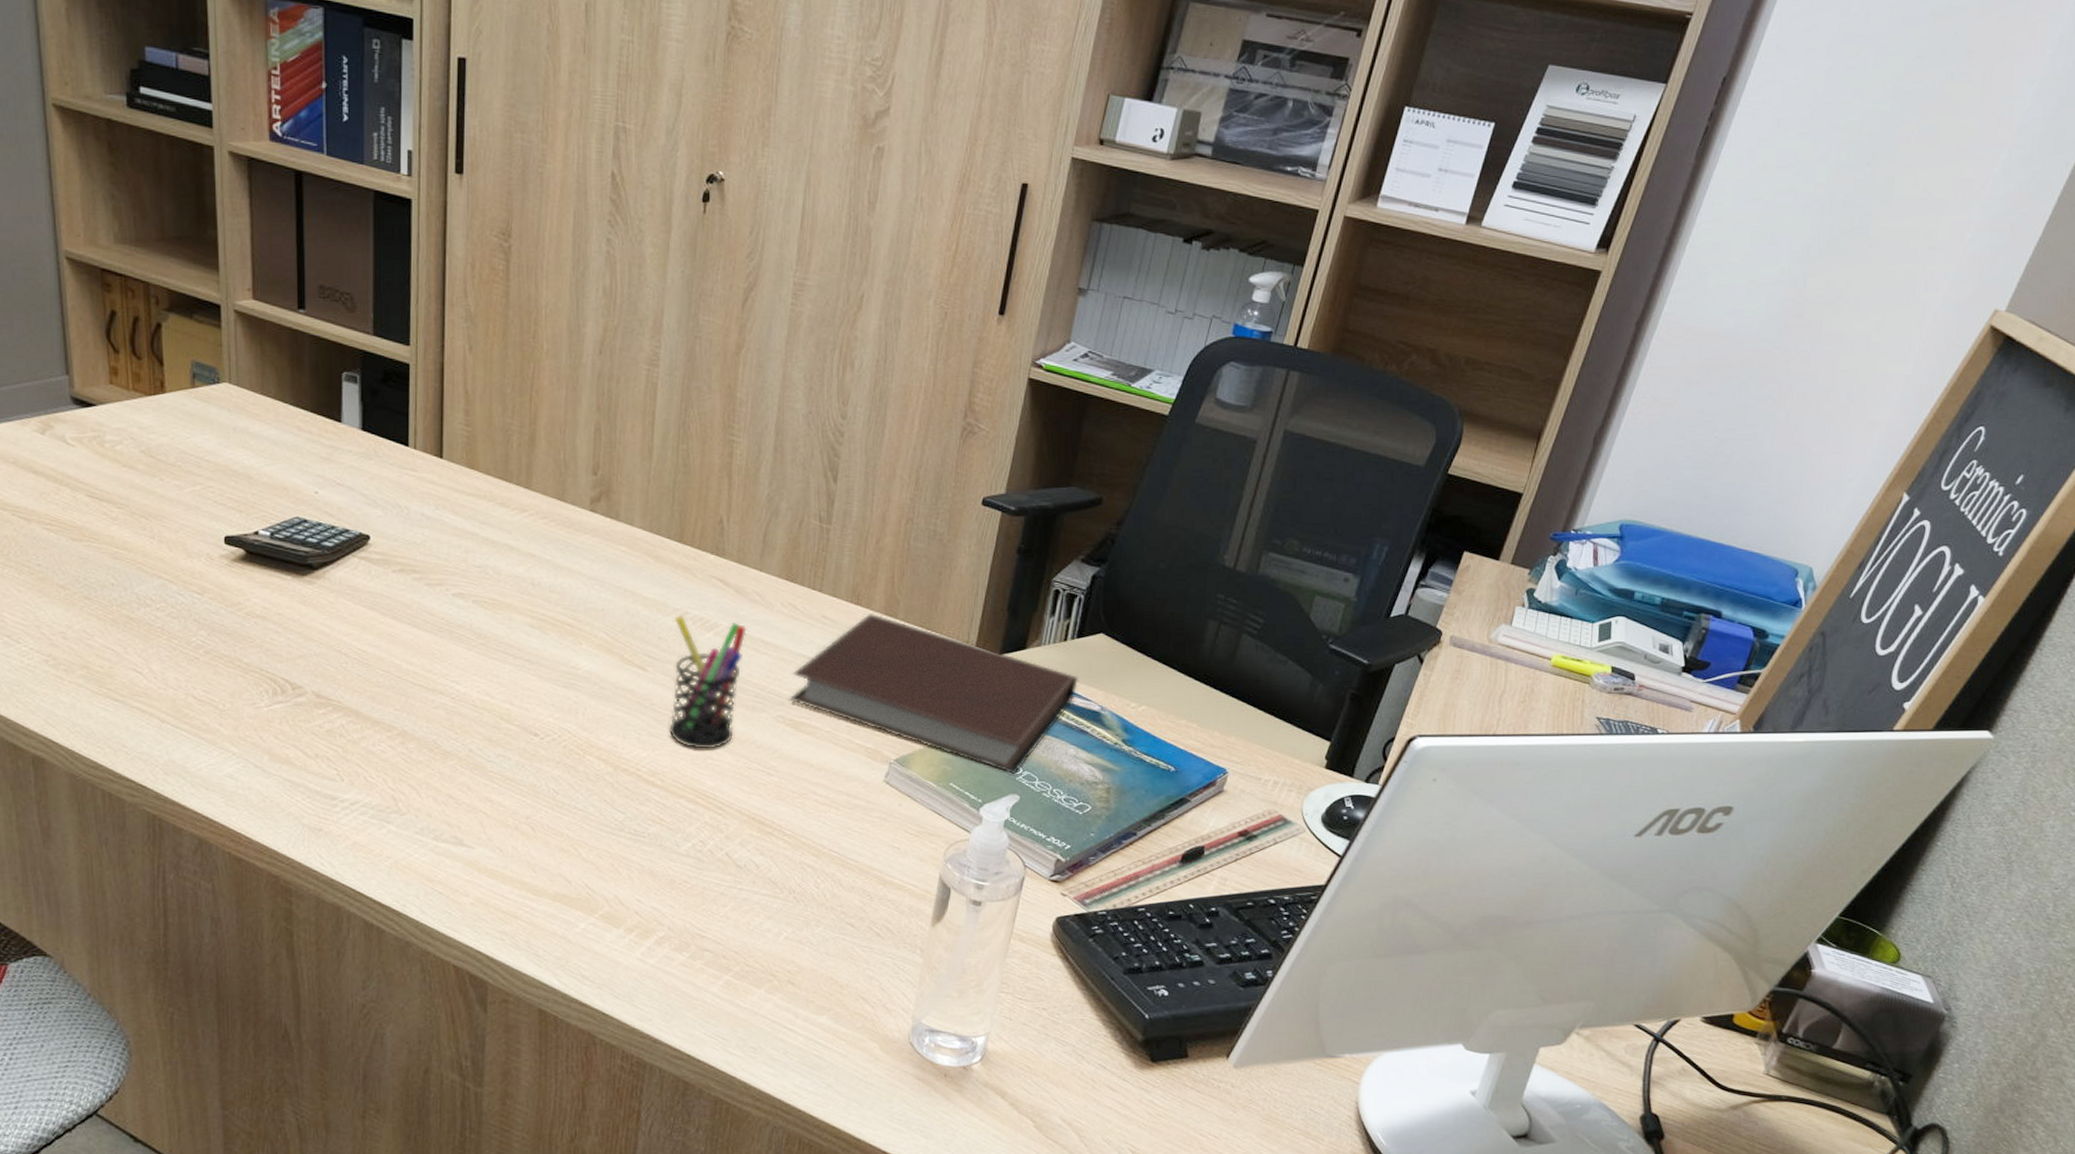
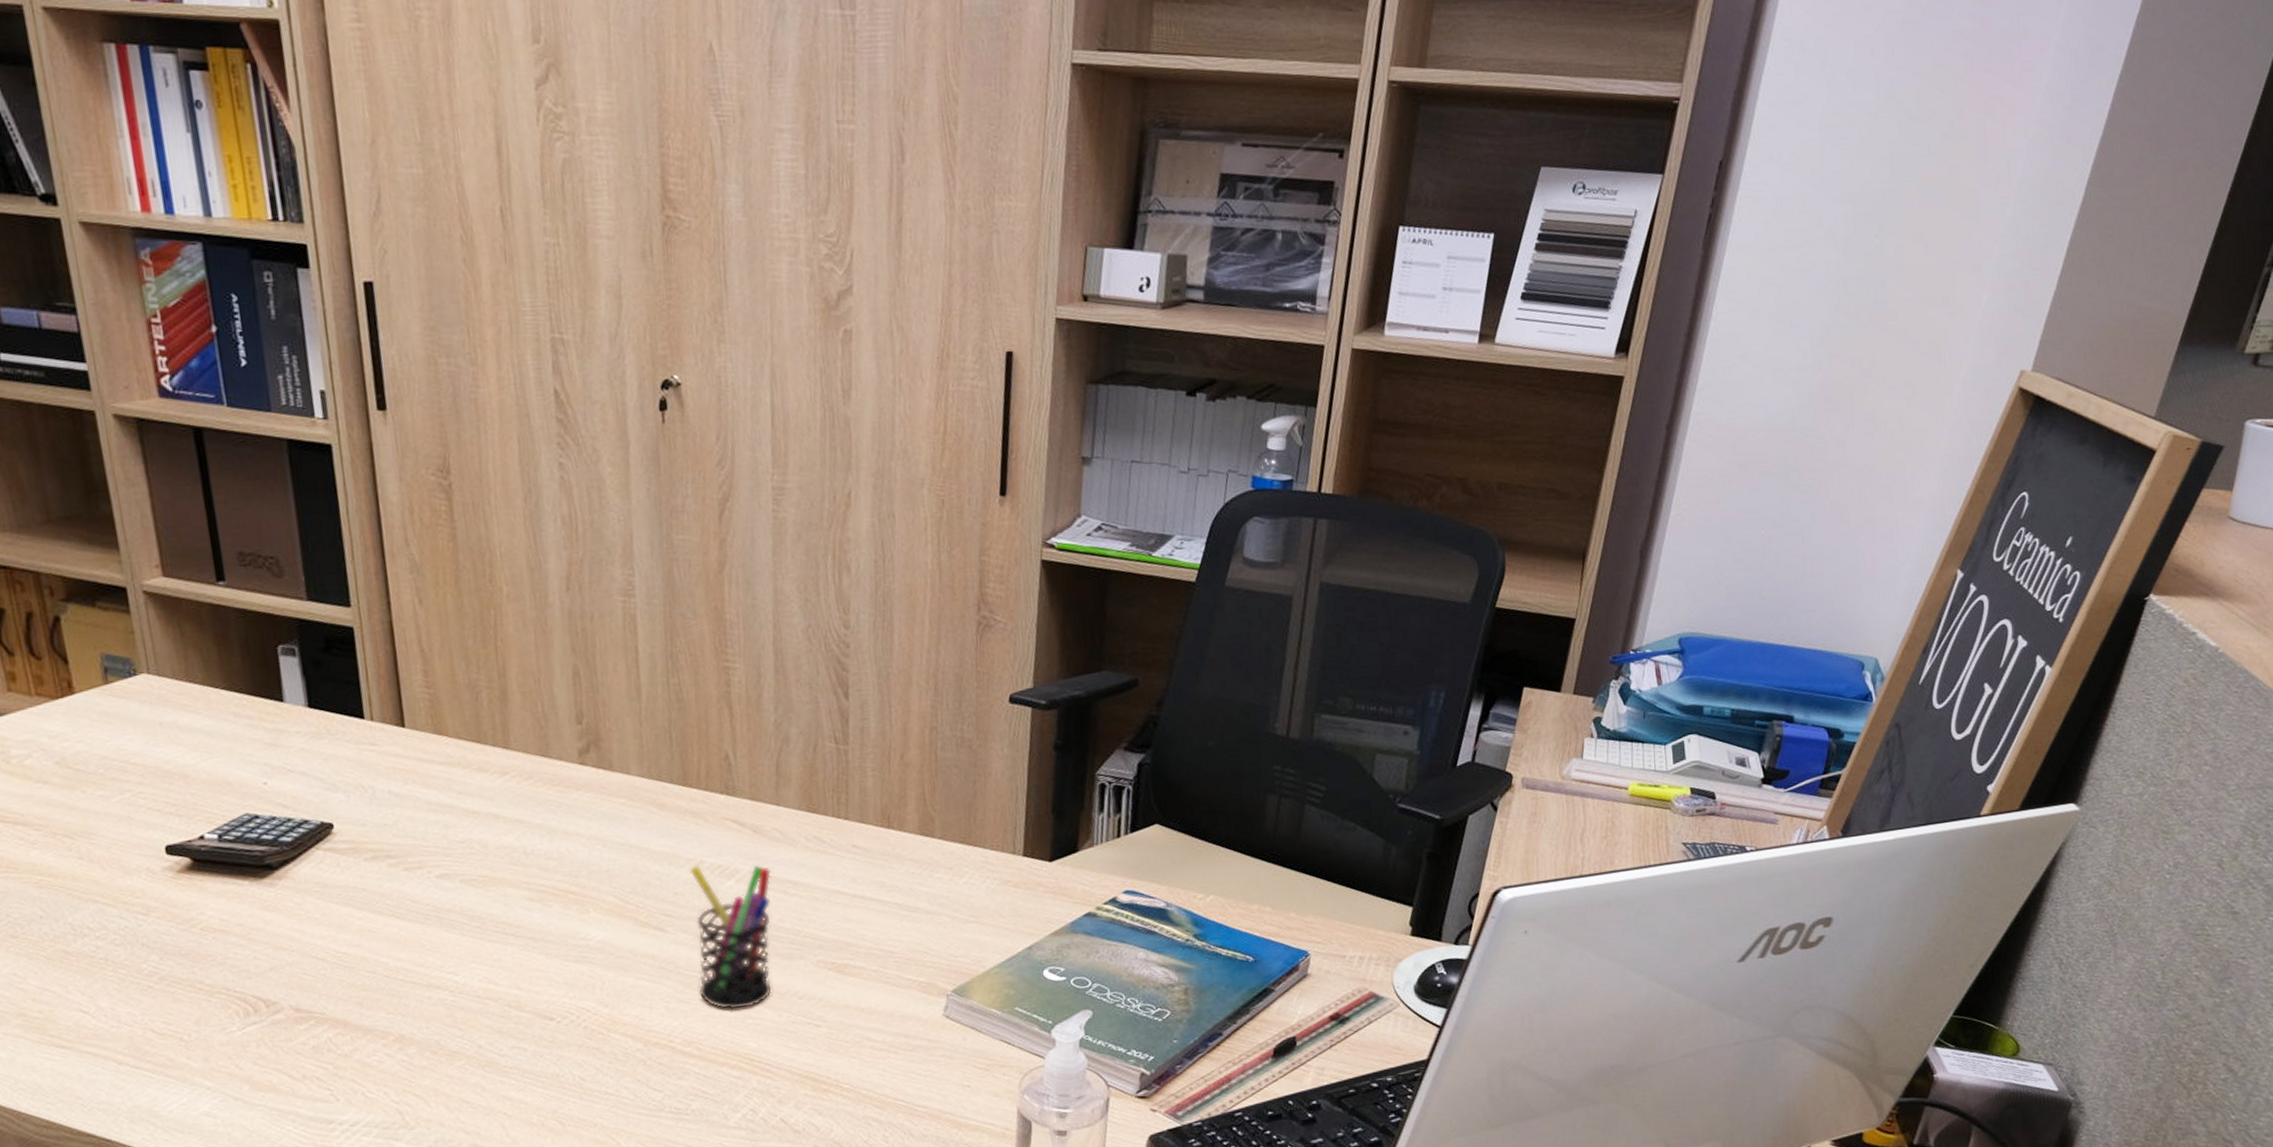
notebook: present [789,612,1079,774] -> none [827,834,1139,988]

